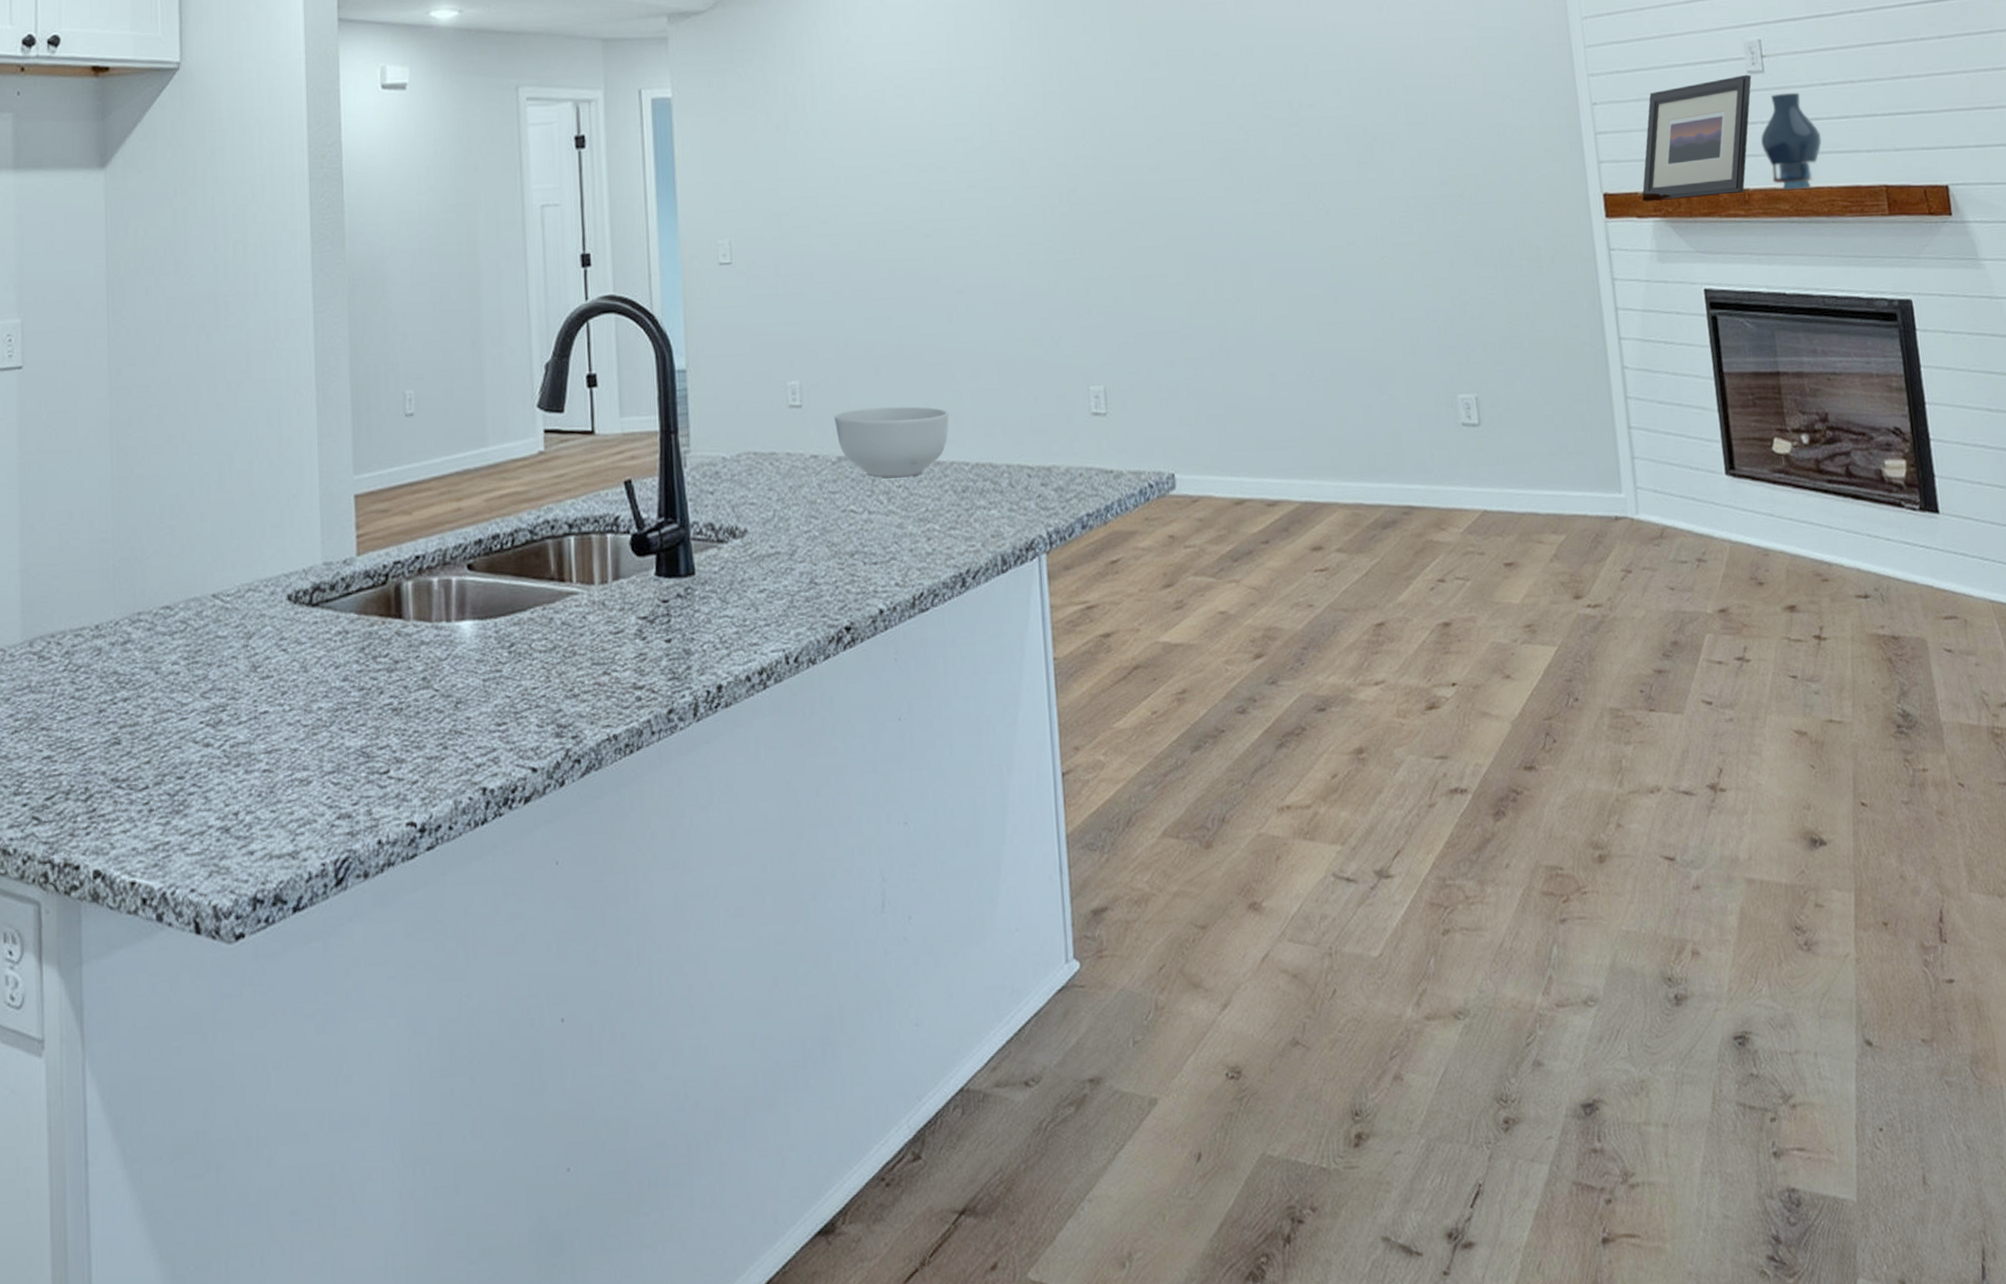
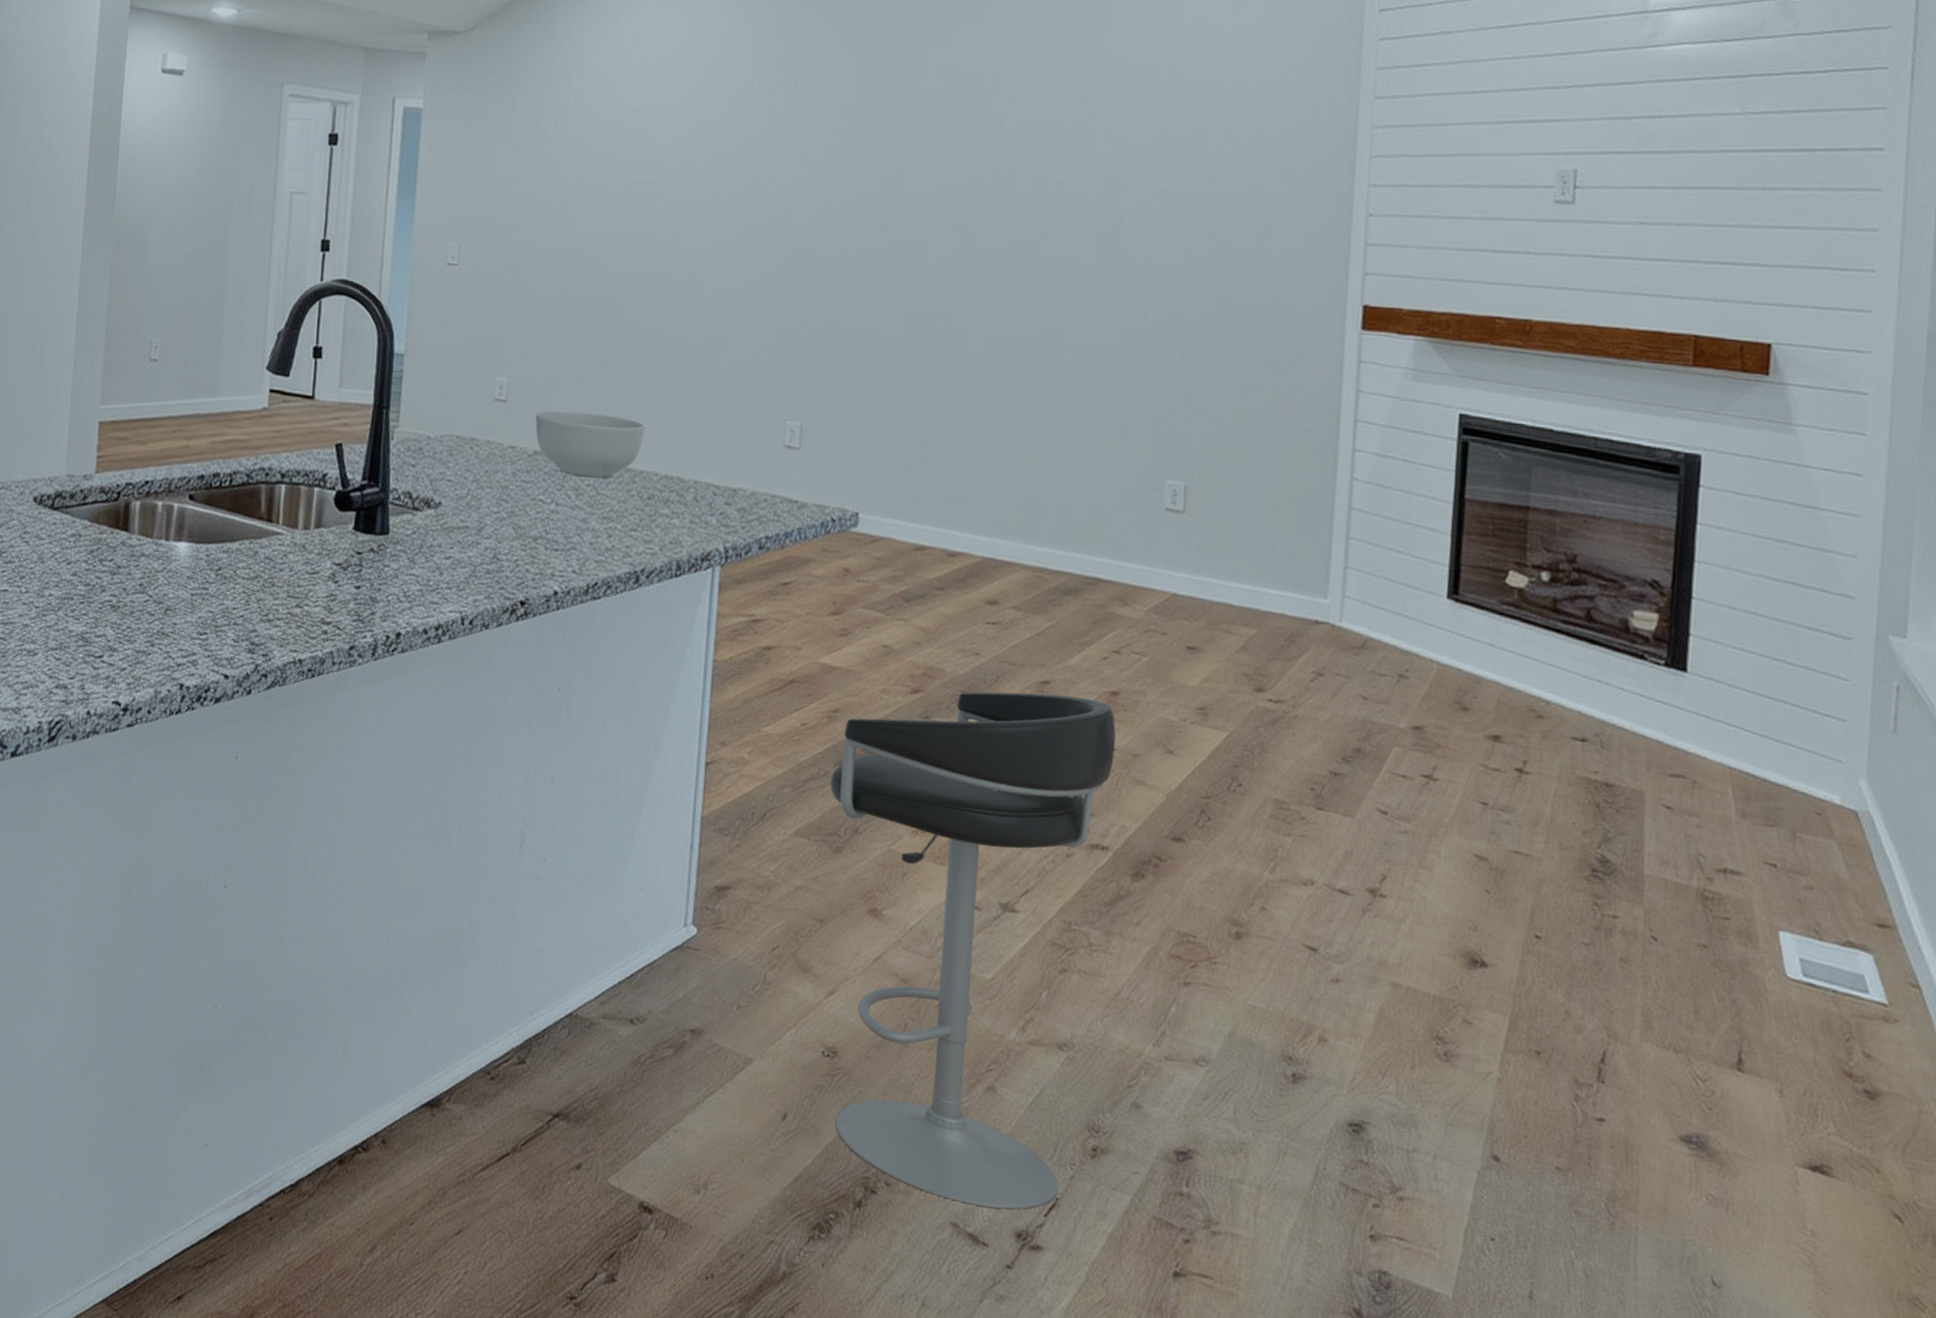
bar stool: none [1189,634,1480,1213] -> present [830,691,1116,1210]
picture frame: present [1641,74,1752,202] -> none [1405,203,1558,323]
vase: present [1760,92,1822,191] -> none [1555,227,1629,328]

